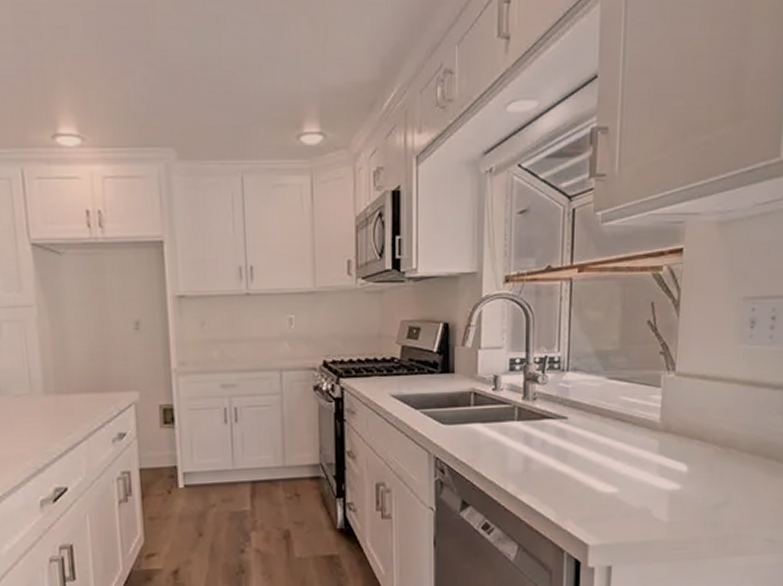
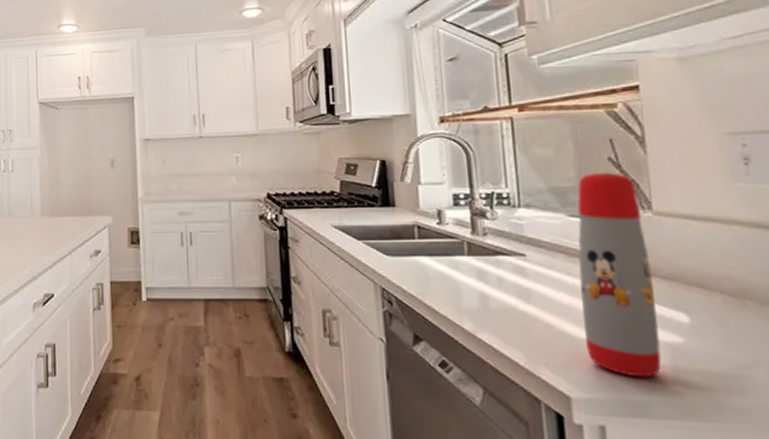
water bottle: none [606,336,667,522] -> present [577,173,662,378]

